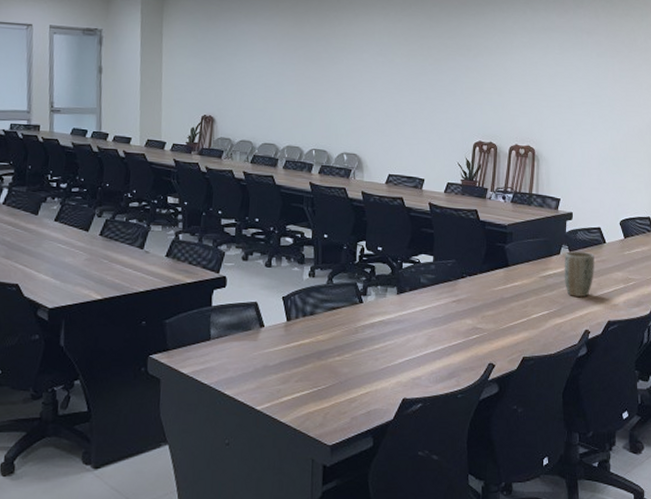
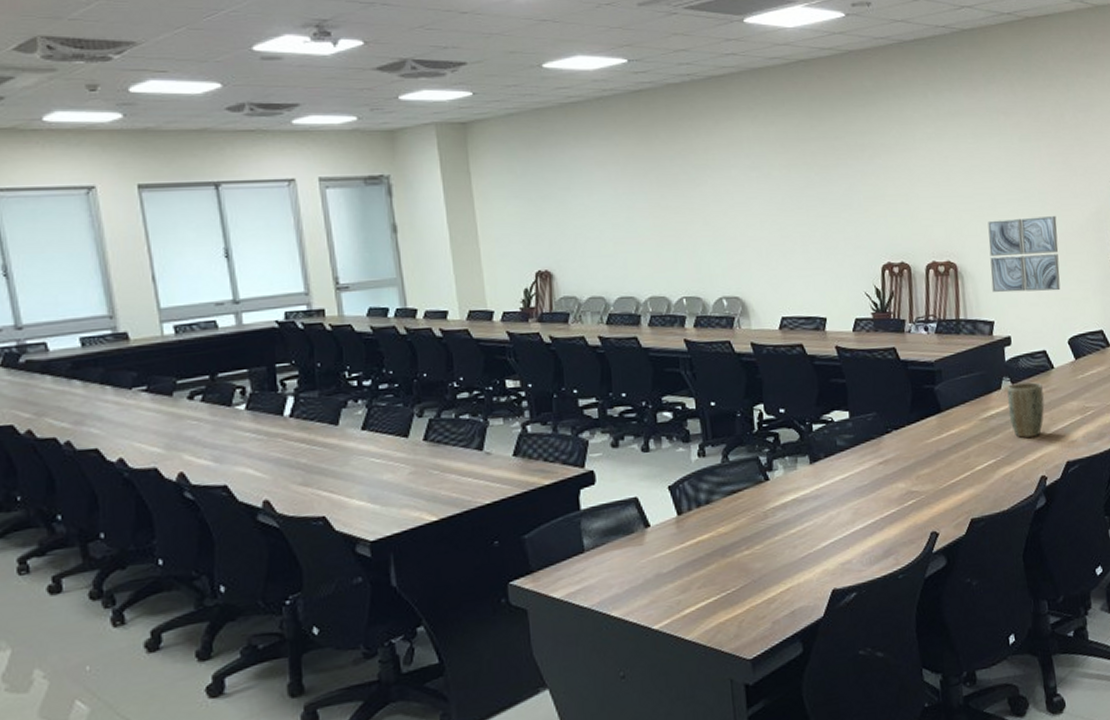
wall art: none [562,117,621,181] -> present [988,216,1061,293]

